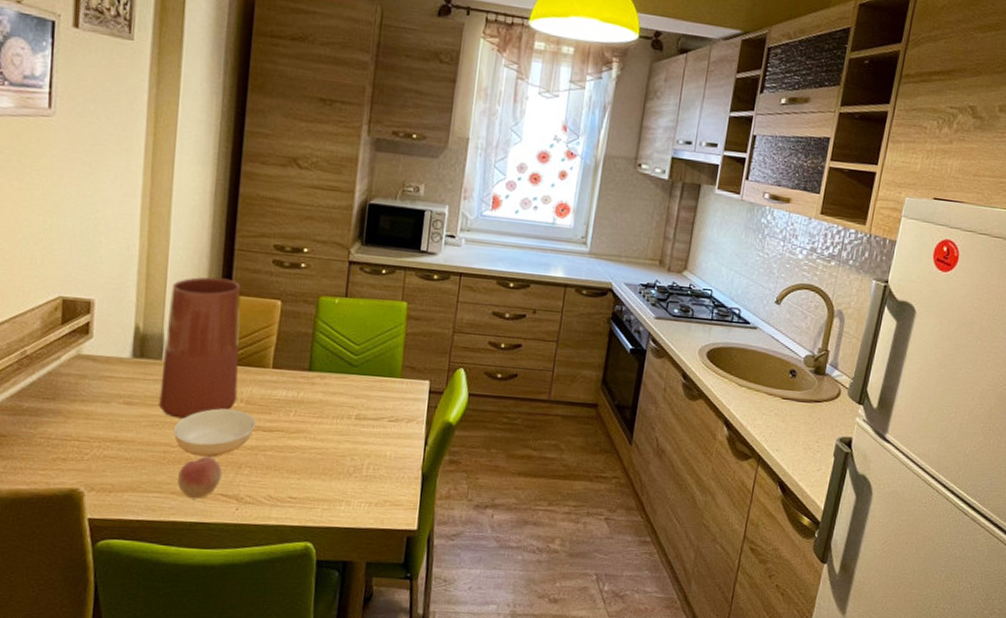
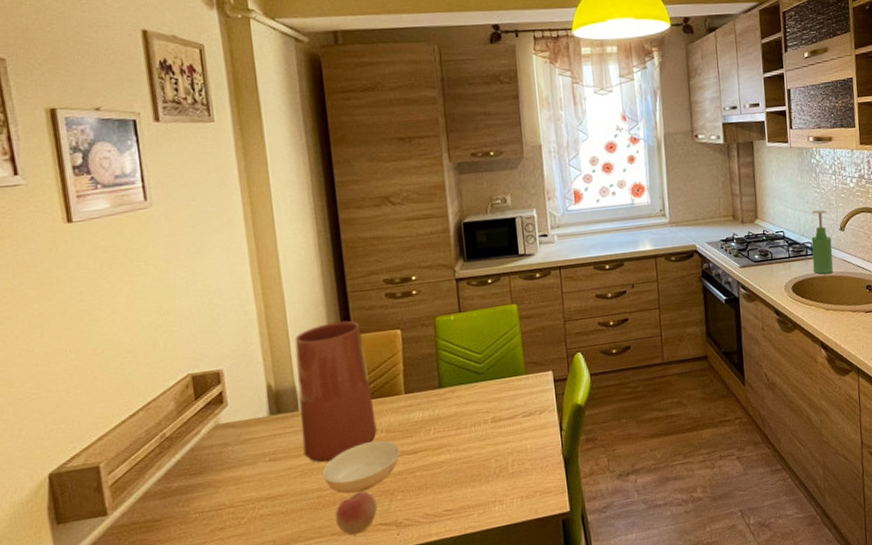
soap dispenser: none [735,275,766,347] -> present [811,210,833,274]

